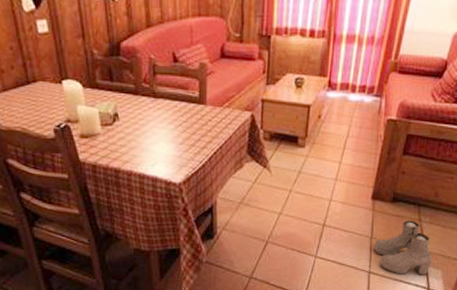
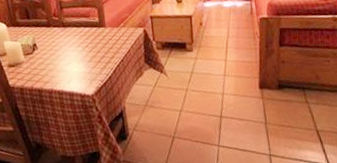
boots: present [373,220,432,275] -> none [269,103,326,154]

